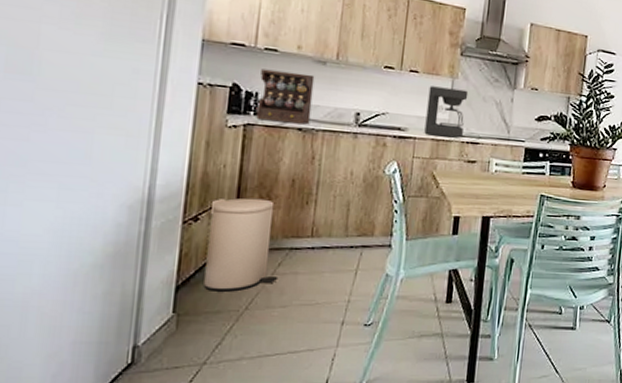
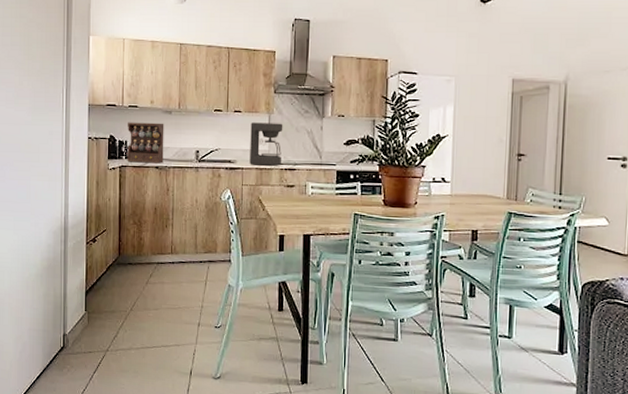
pedal bin: present [204,197,279,292] -> none [102,223,151,296]

